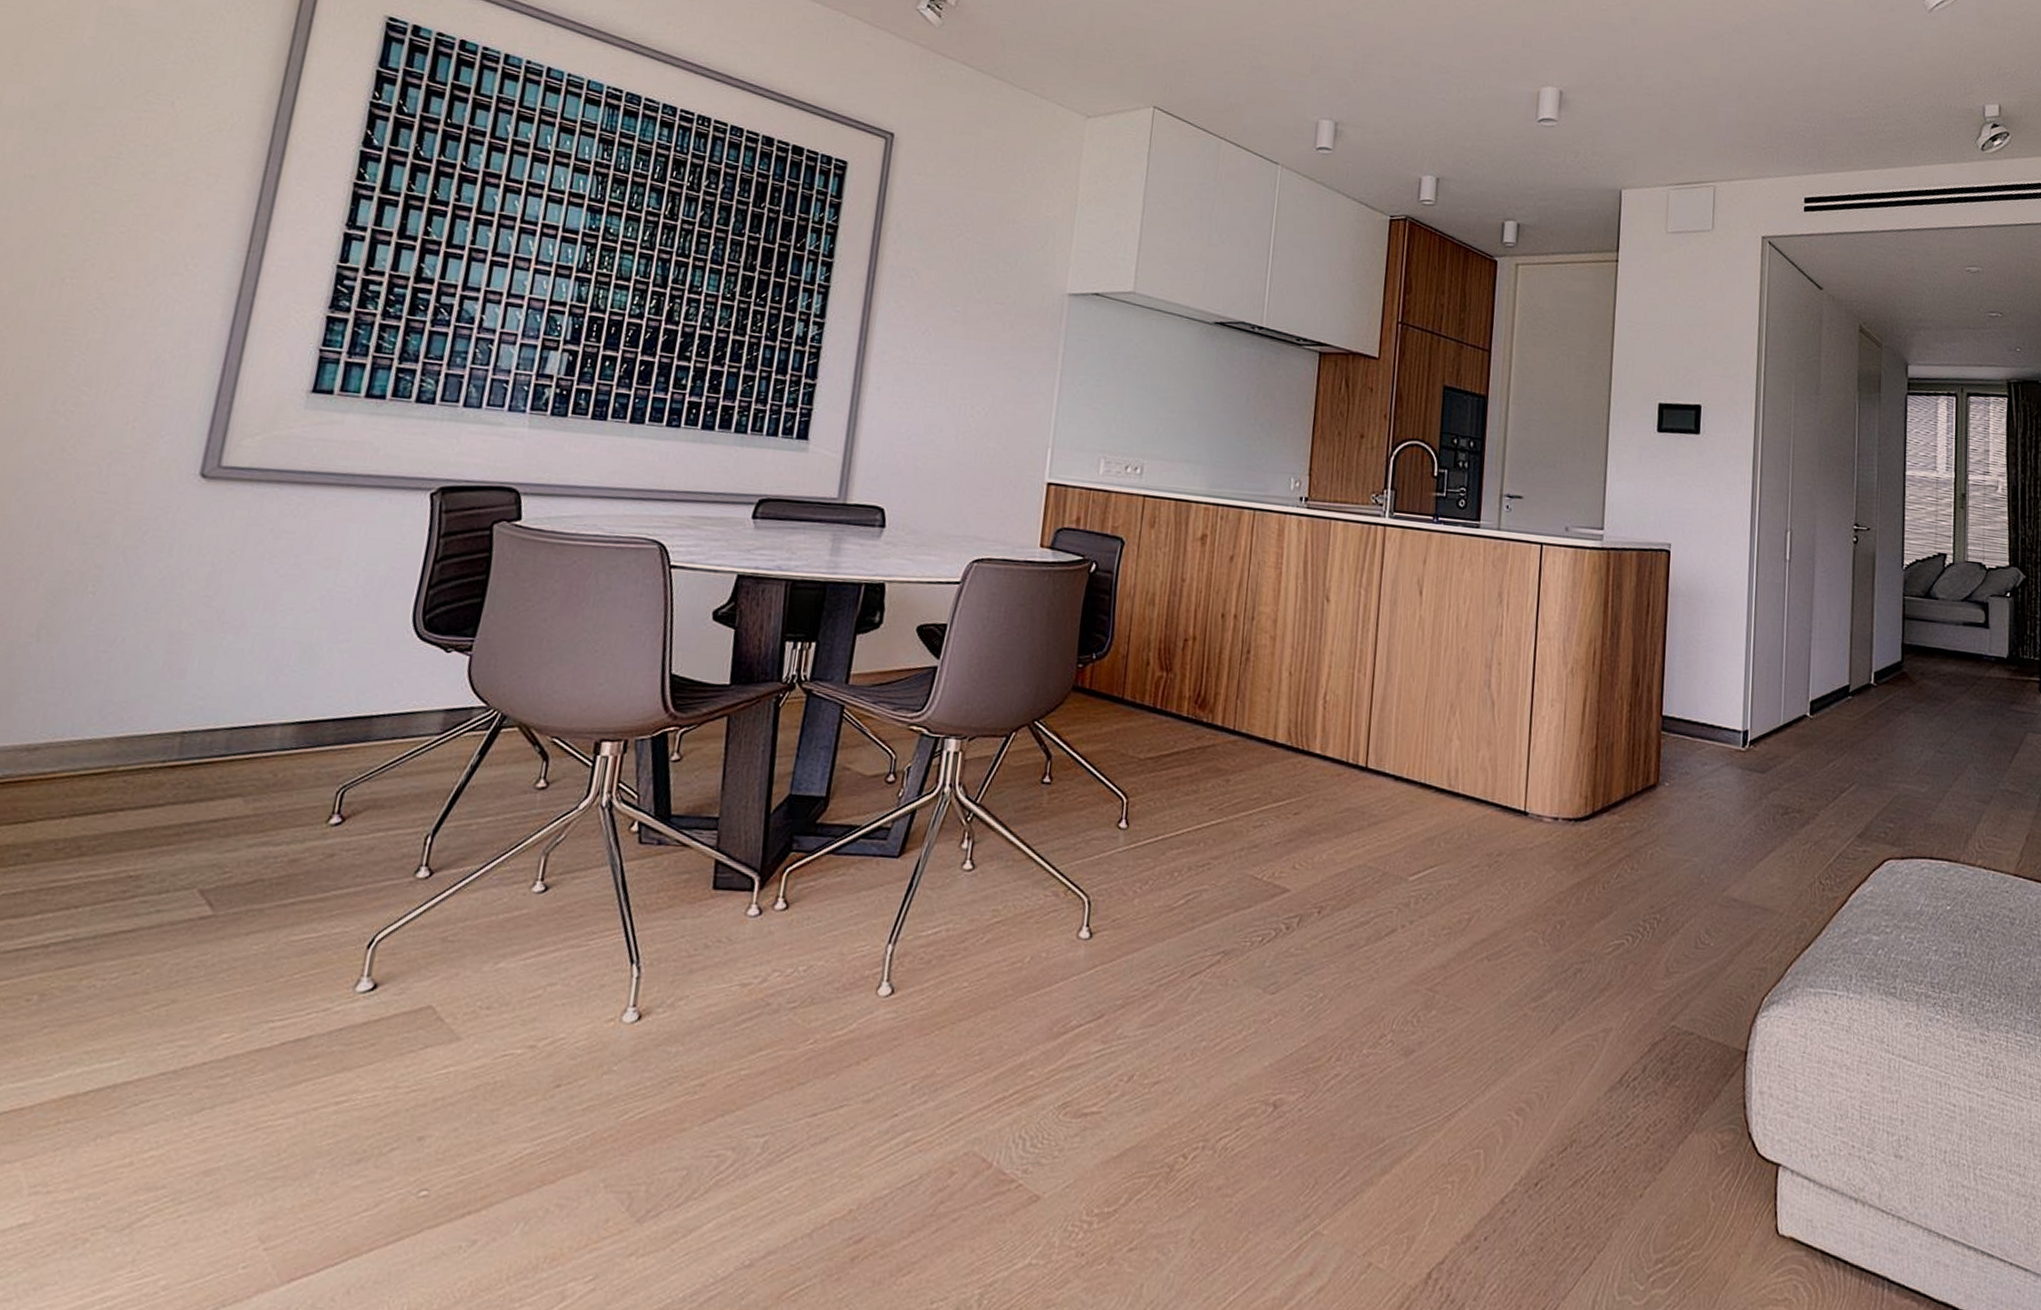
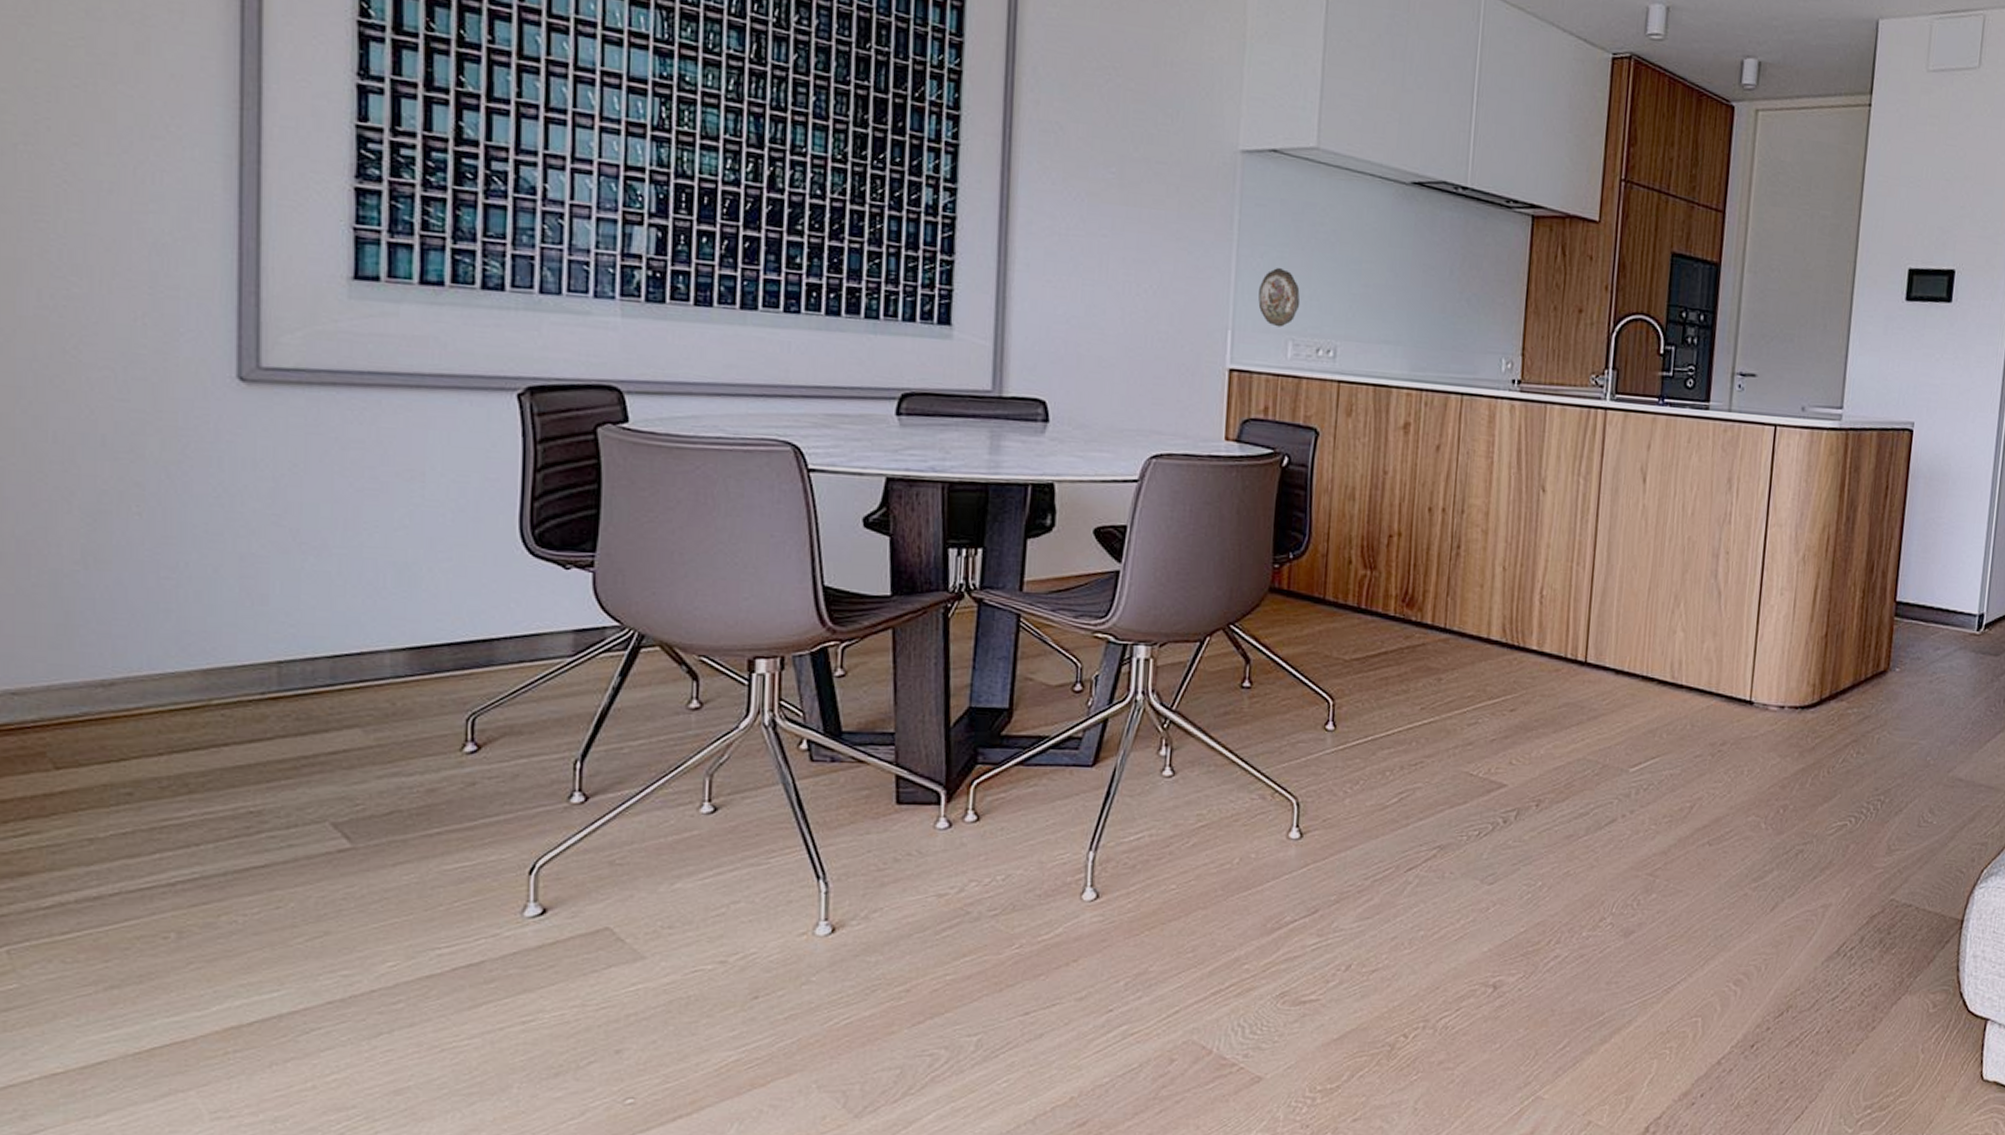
decorative plate: none [1076,394,1113,447] -> present [1258,268,1301,327]

